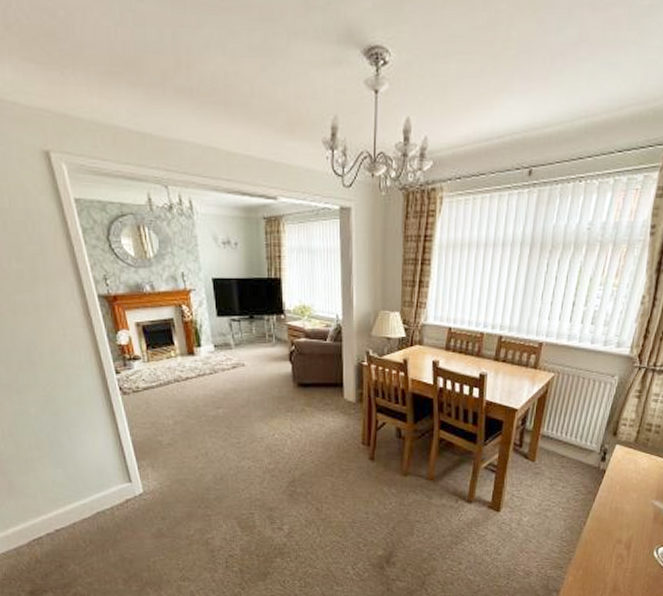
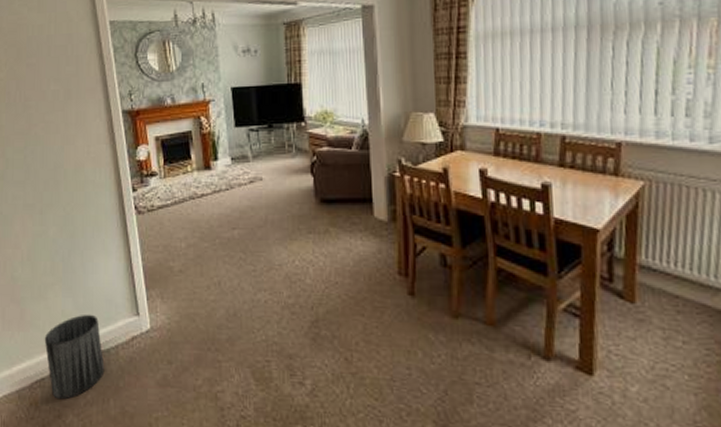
trash can: none [37,482,102,553] -> present [44,314,105,400]

